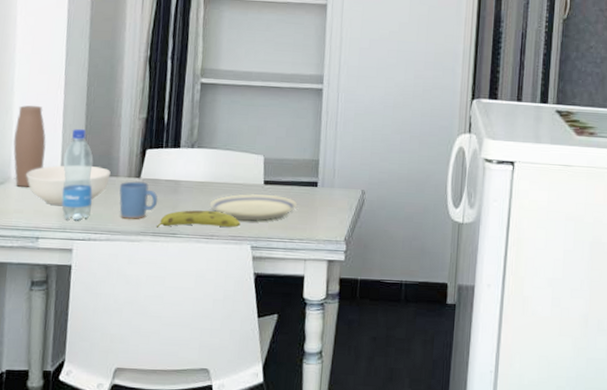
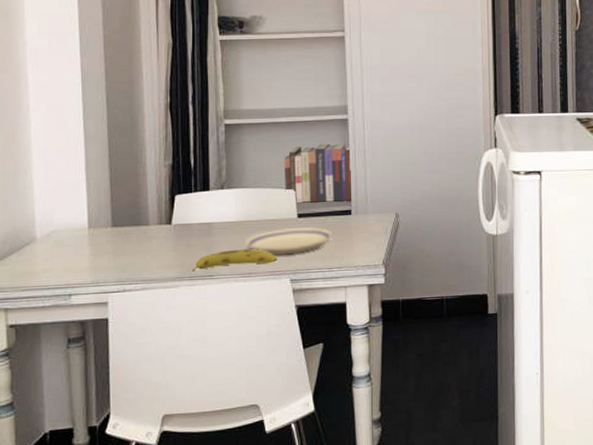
vase: present [13,105,46,188] -> none [36,162,71,247]
bowl: present [26,165,111,206] -> none [52,217,140,261]
bottle: present [61,128,93,221] -> none [90,181,123,274]
mug: present [119,181,158,219] -> none [150,227,192,266]
books: none [254,111,322,173] -> present [283,143,351,203]

